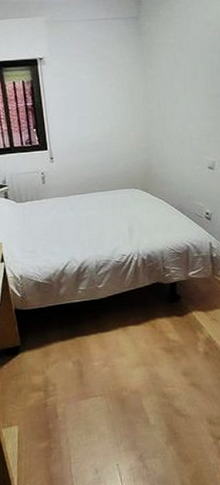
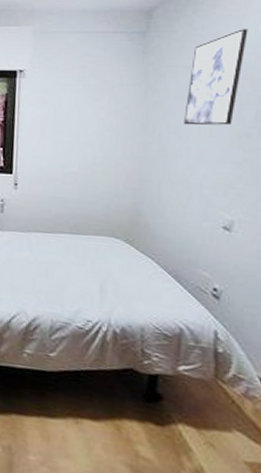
wall art: none [174,10,212,93] -> present [184,29,248,126]

